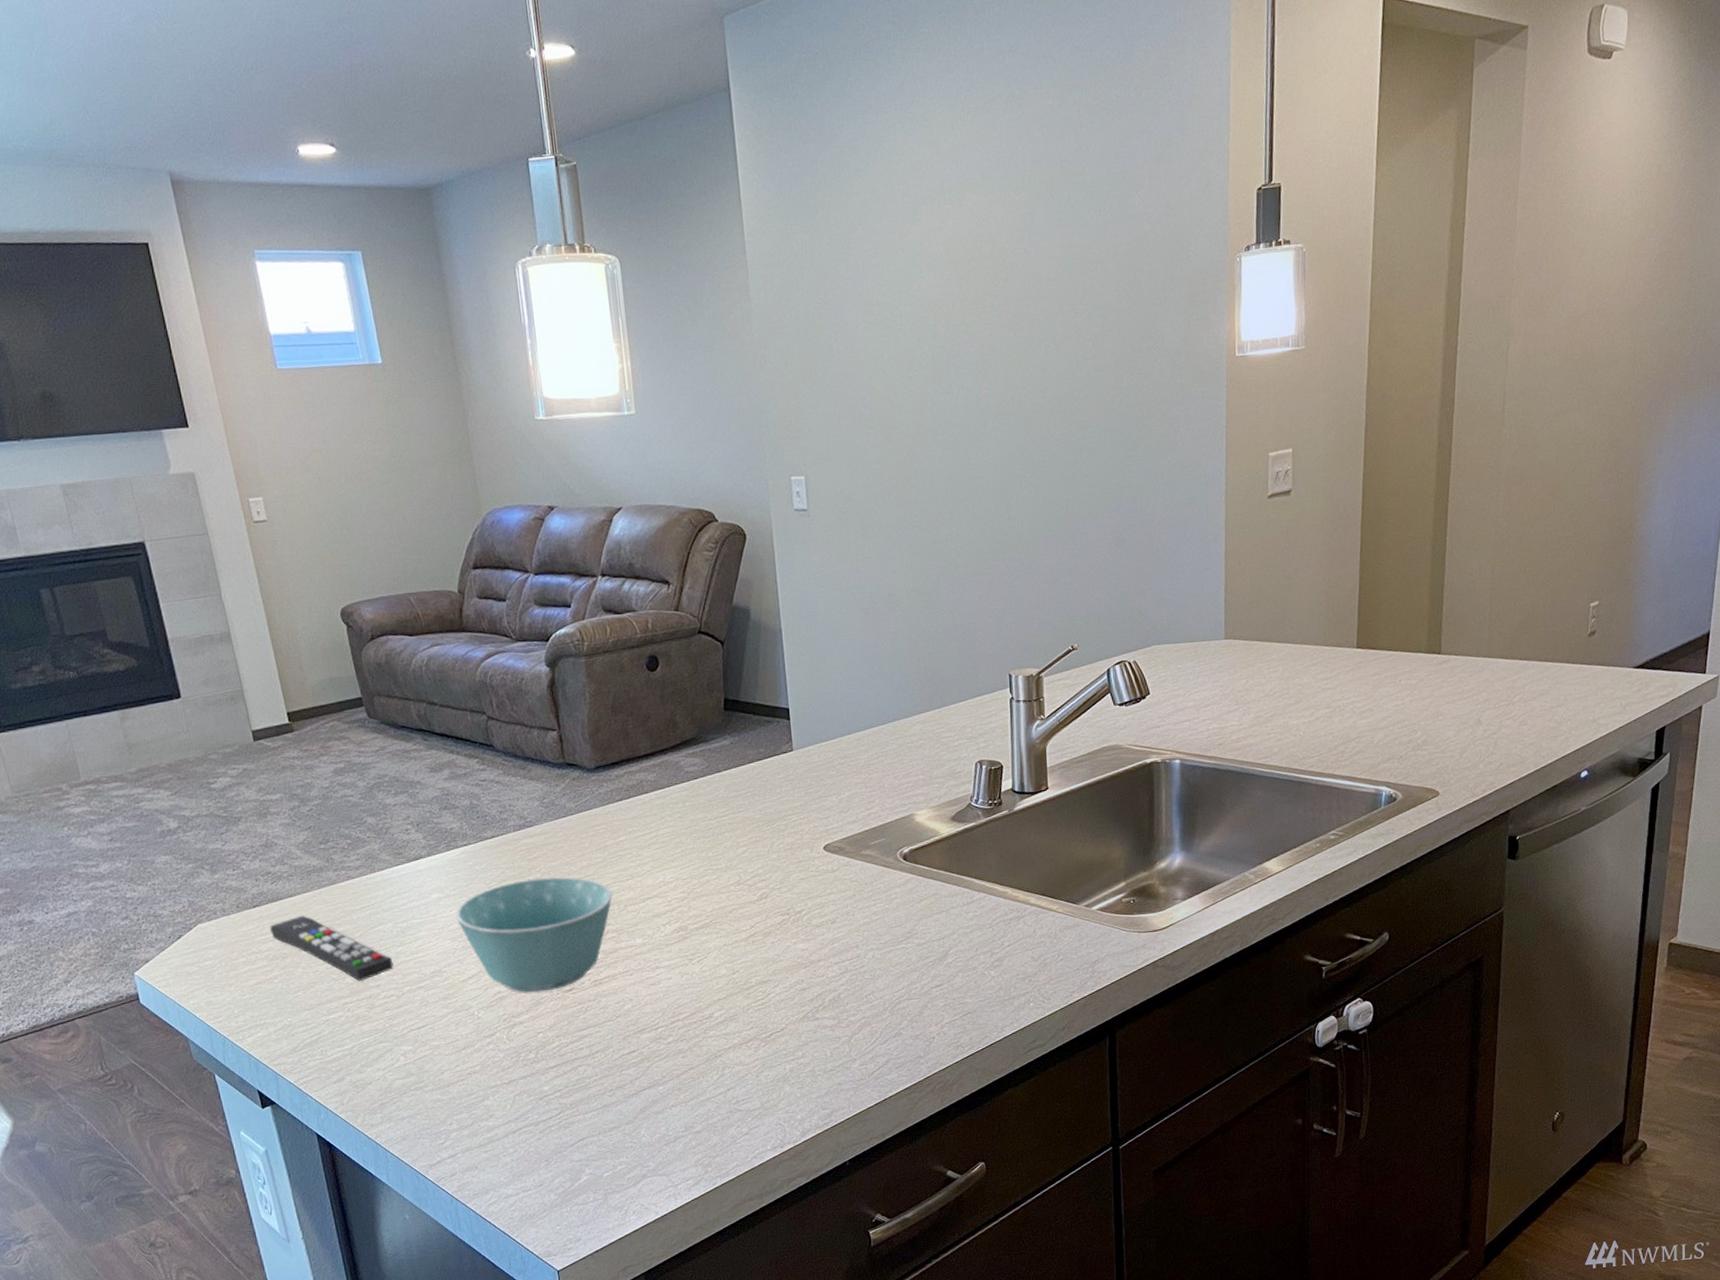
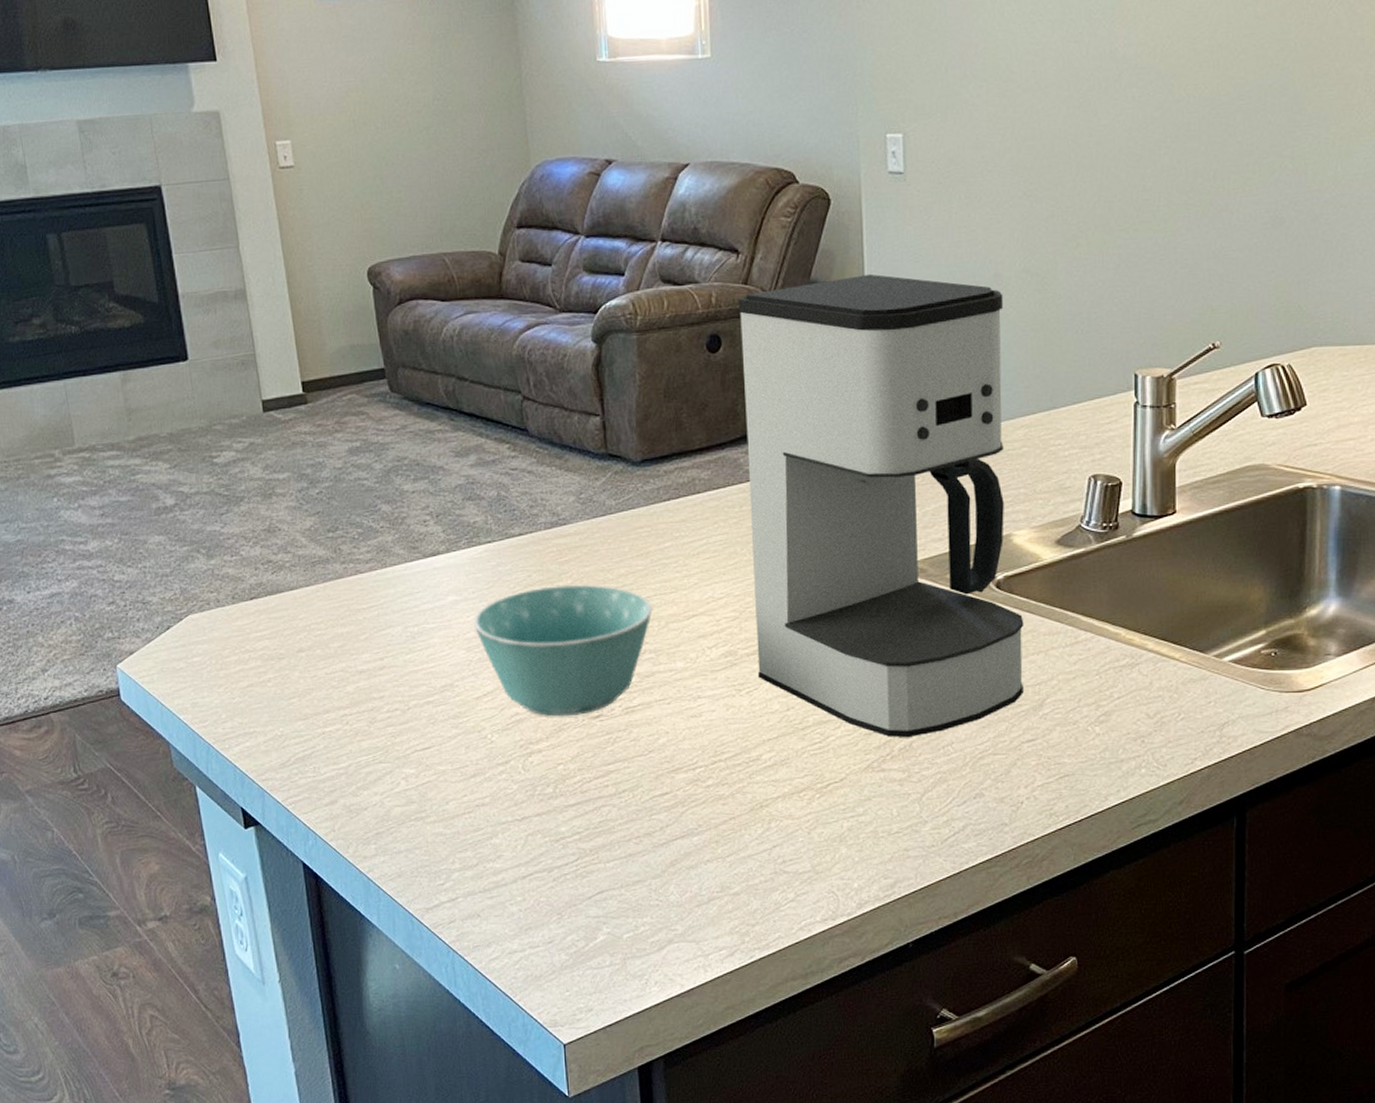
remote control: present [270,915,394,982] -> none [267,612,400,691]
coffee maker: none [671,598,930,991] -> present [738,273,1024,738]

